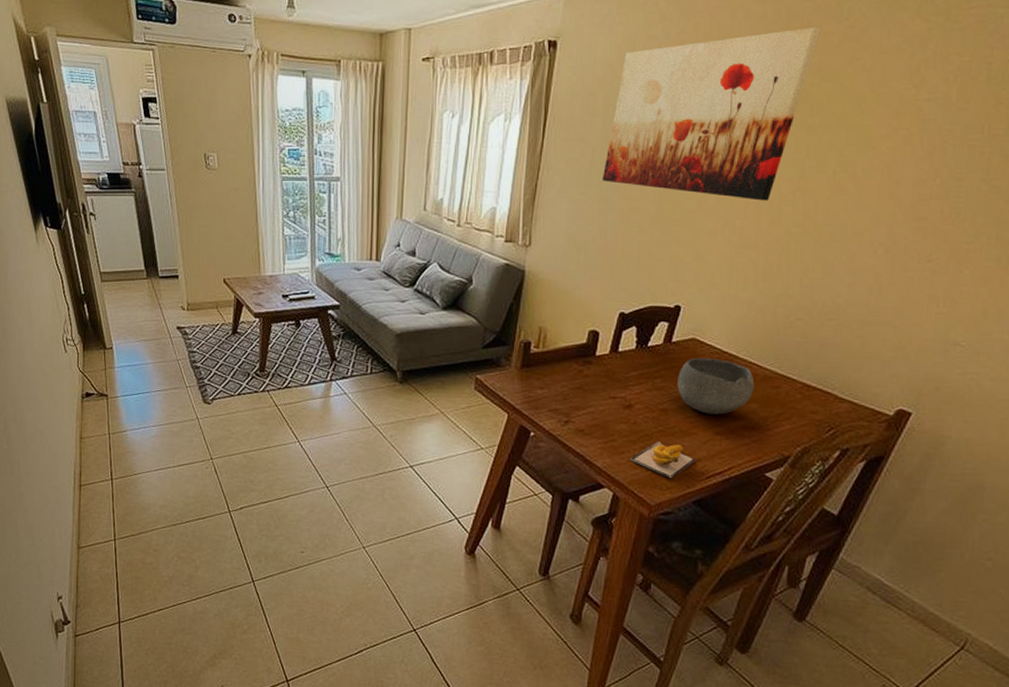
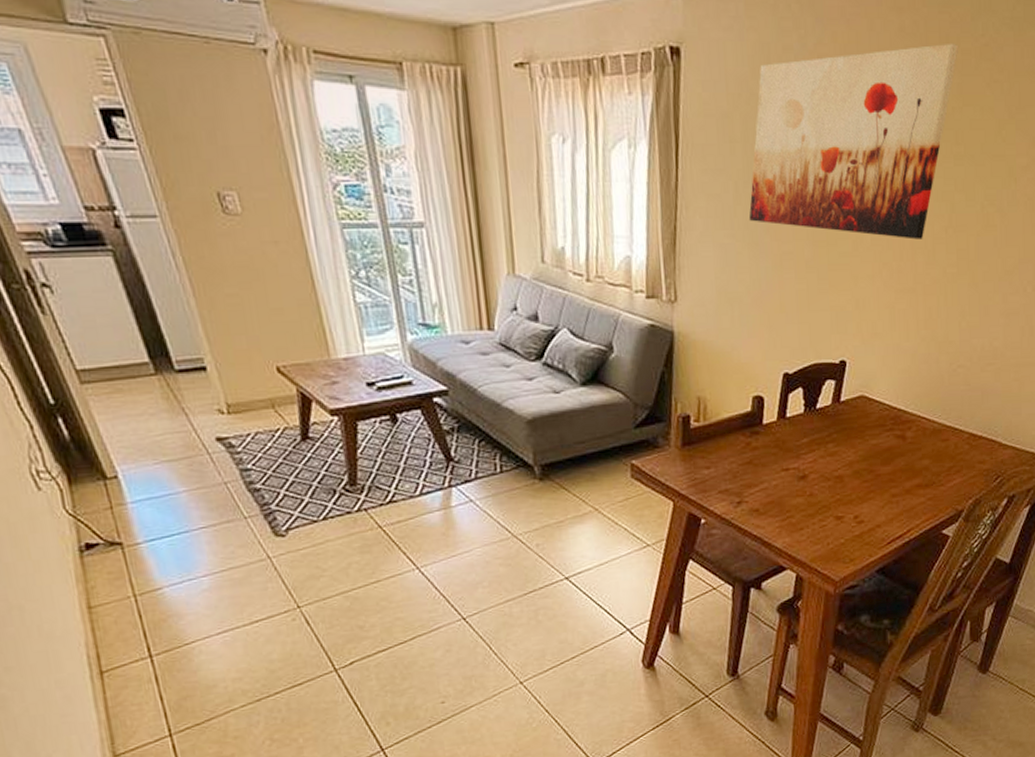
banana: present [631,441,696,478] -> none [810,512,875,549]
bowl: present [677,357,755,415] -> none [850,415,925,476]

